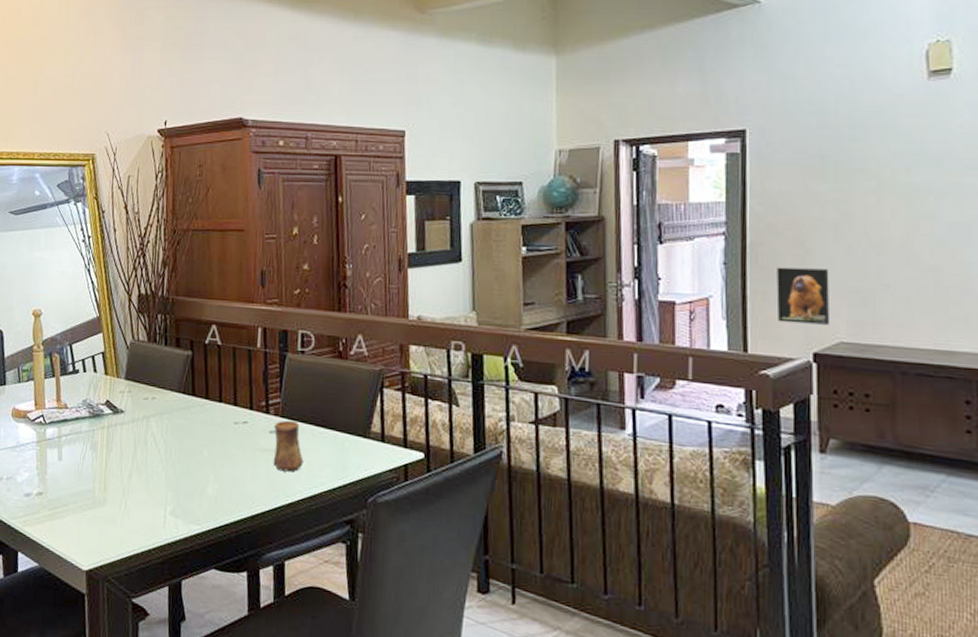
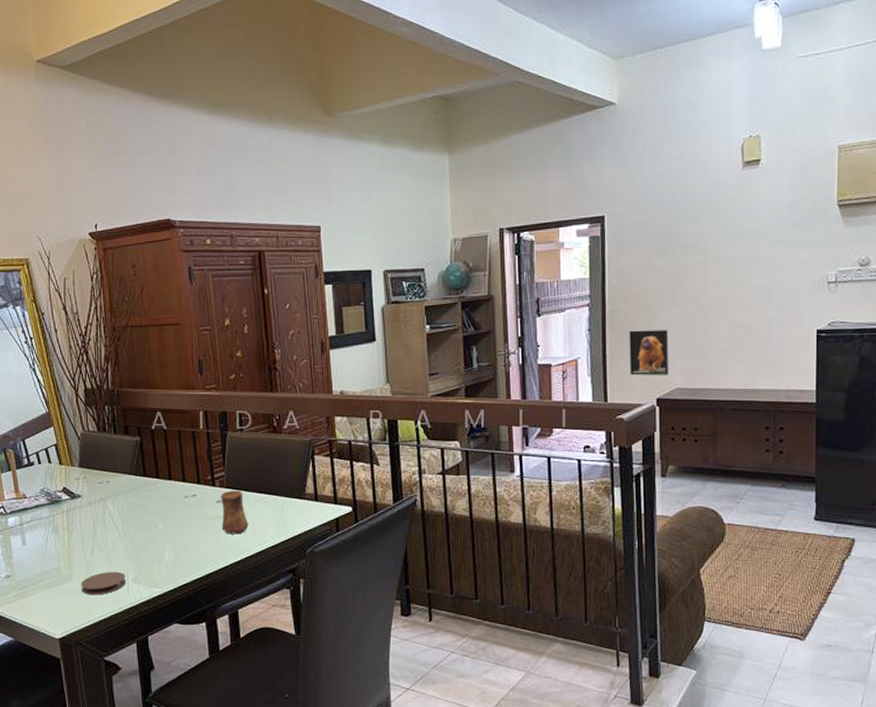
coaster: none [114,500,164,526] -> present [81,571,127,595]

